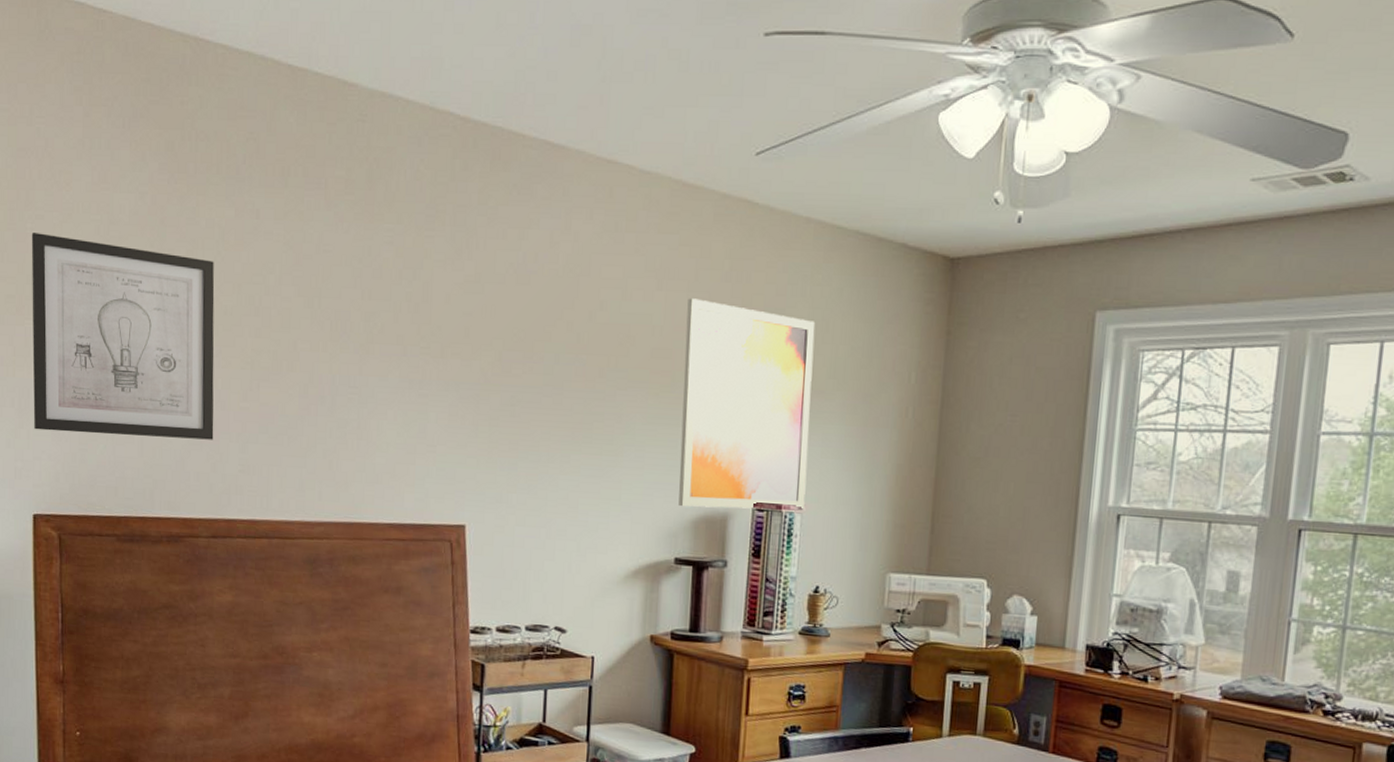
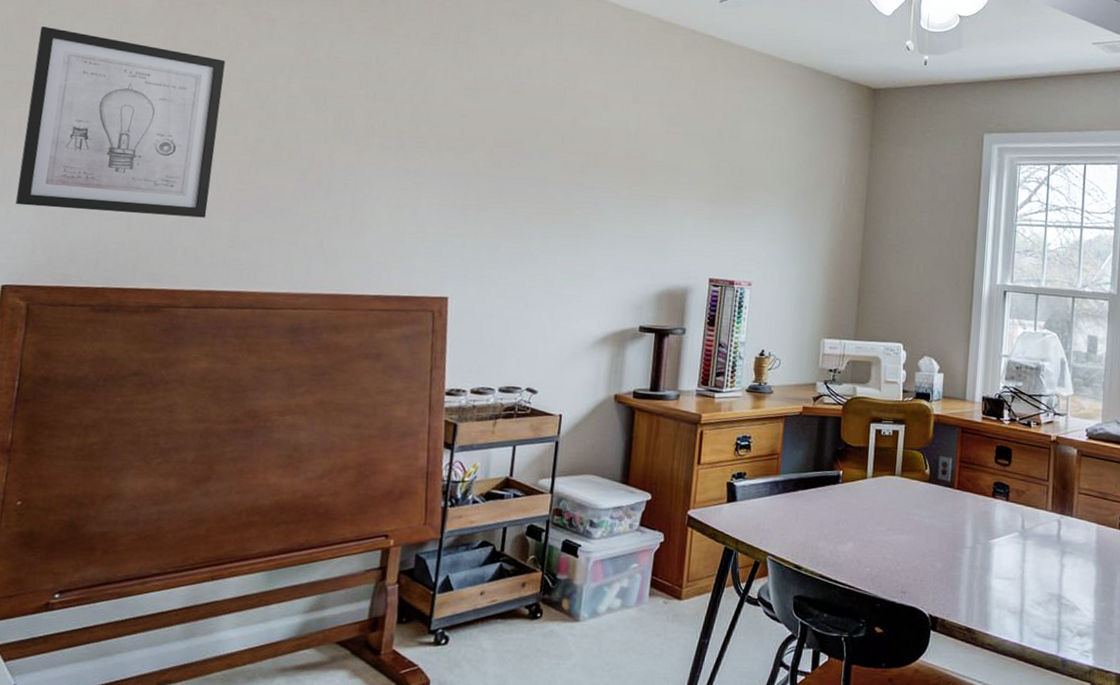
wall art: present [678,298,816,510] -> none [645,110,765,286]

